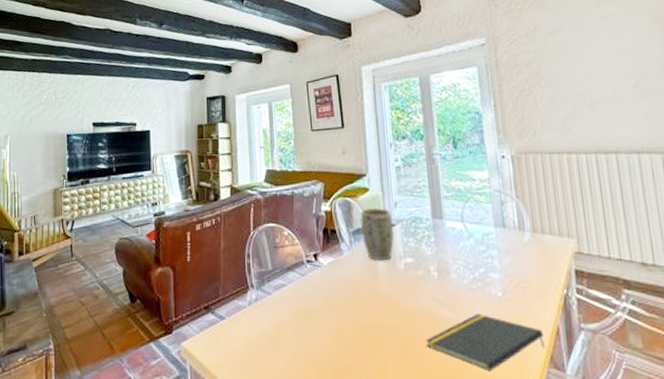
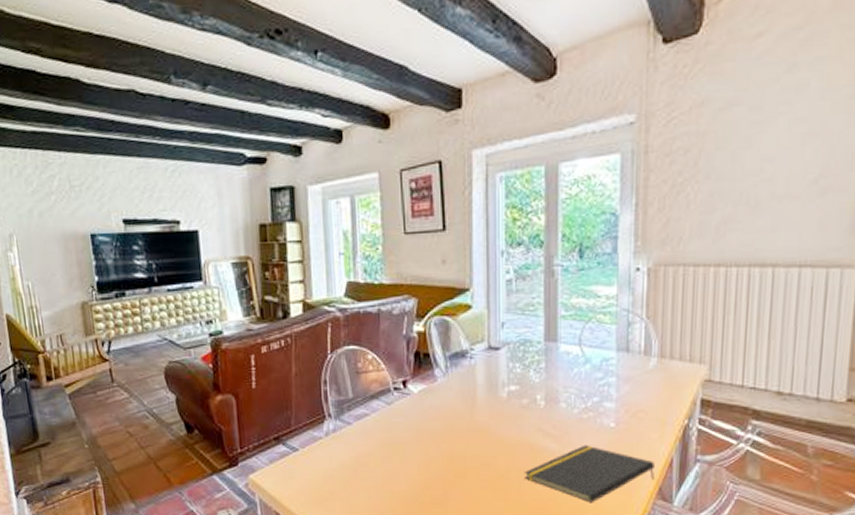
plant pot: present [360,208,394,261] -> none [459,329,497,389]

